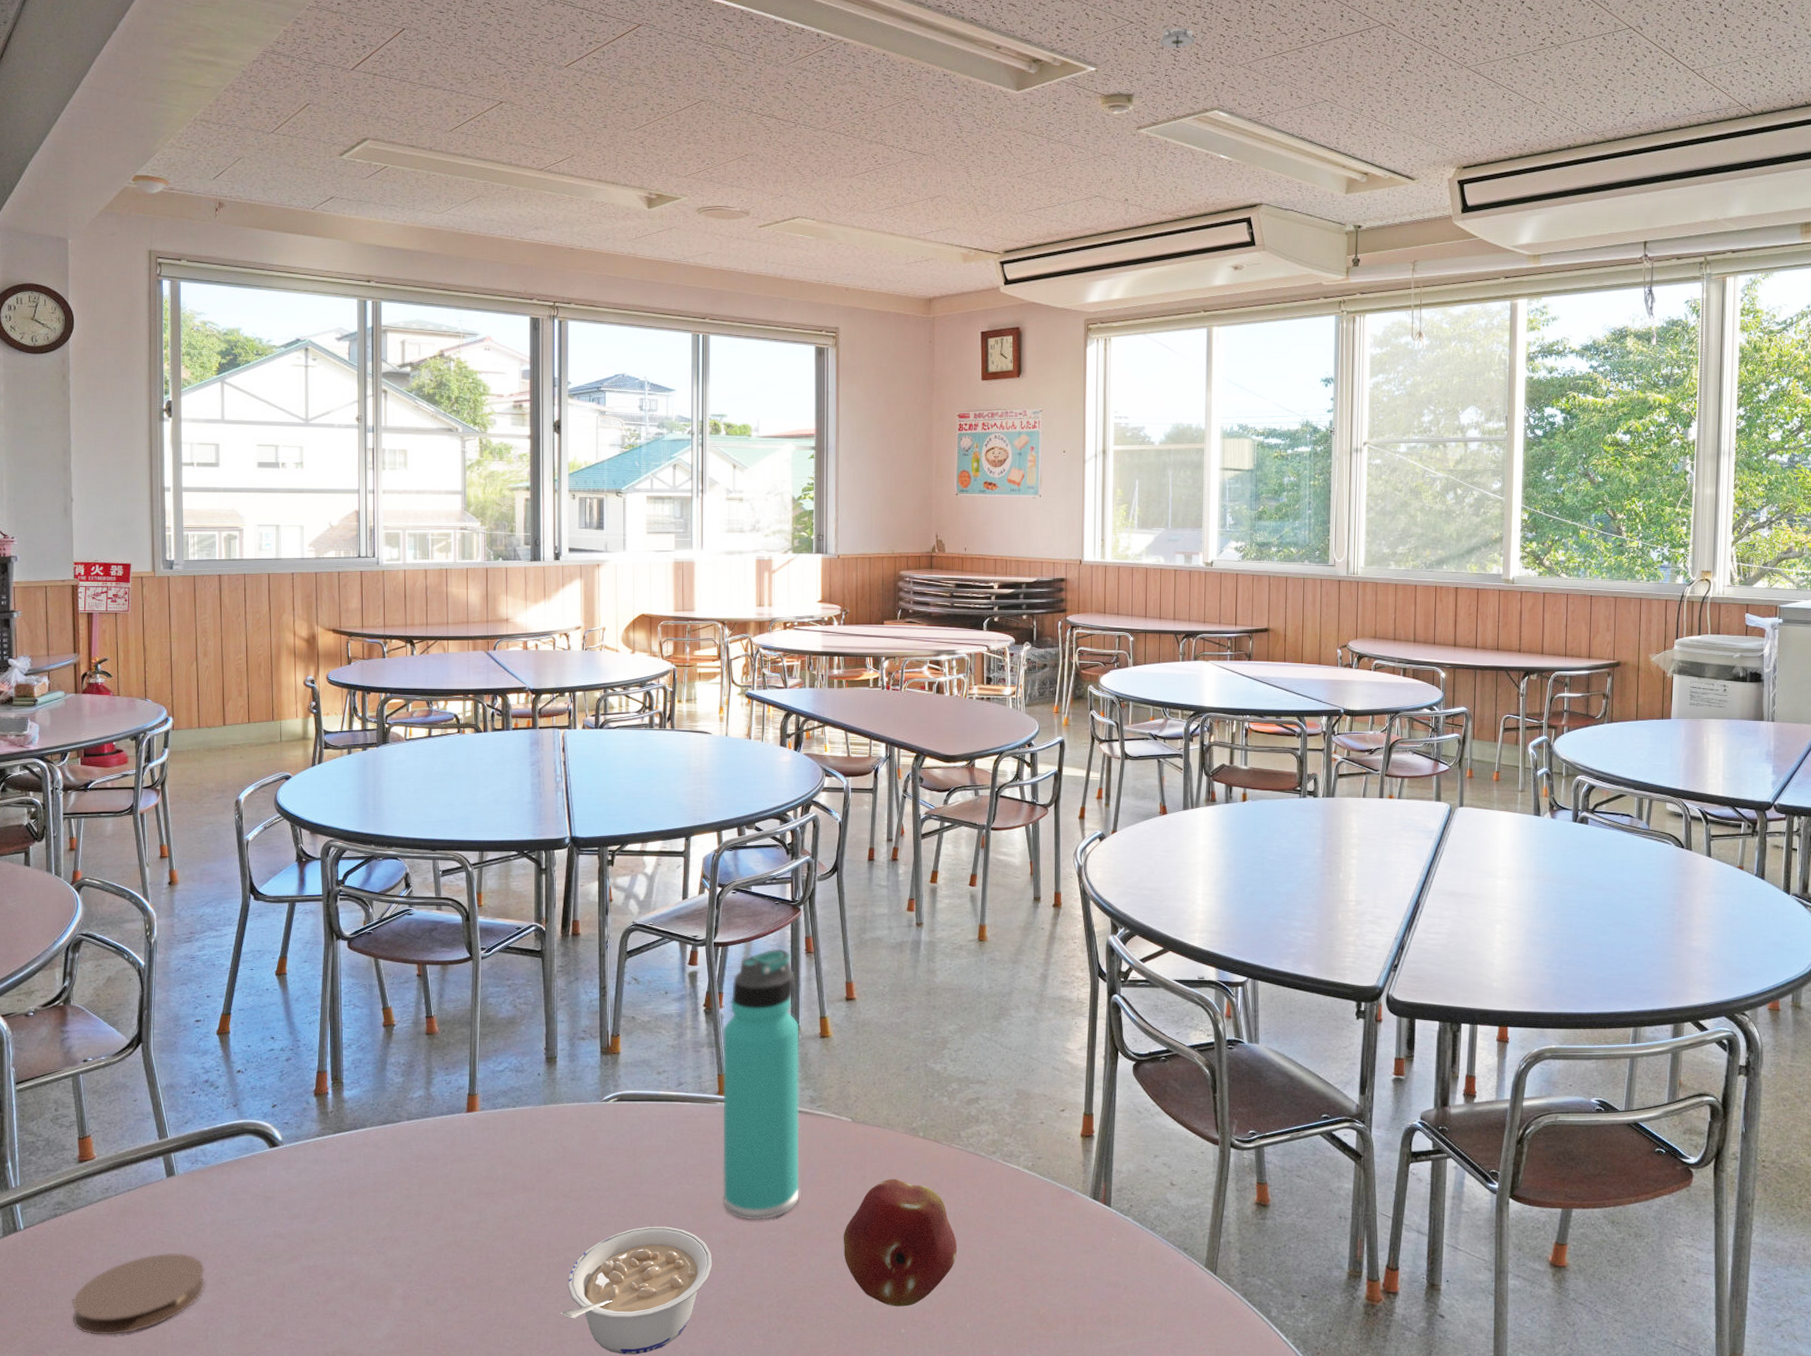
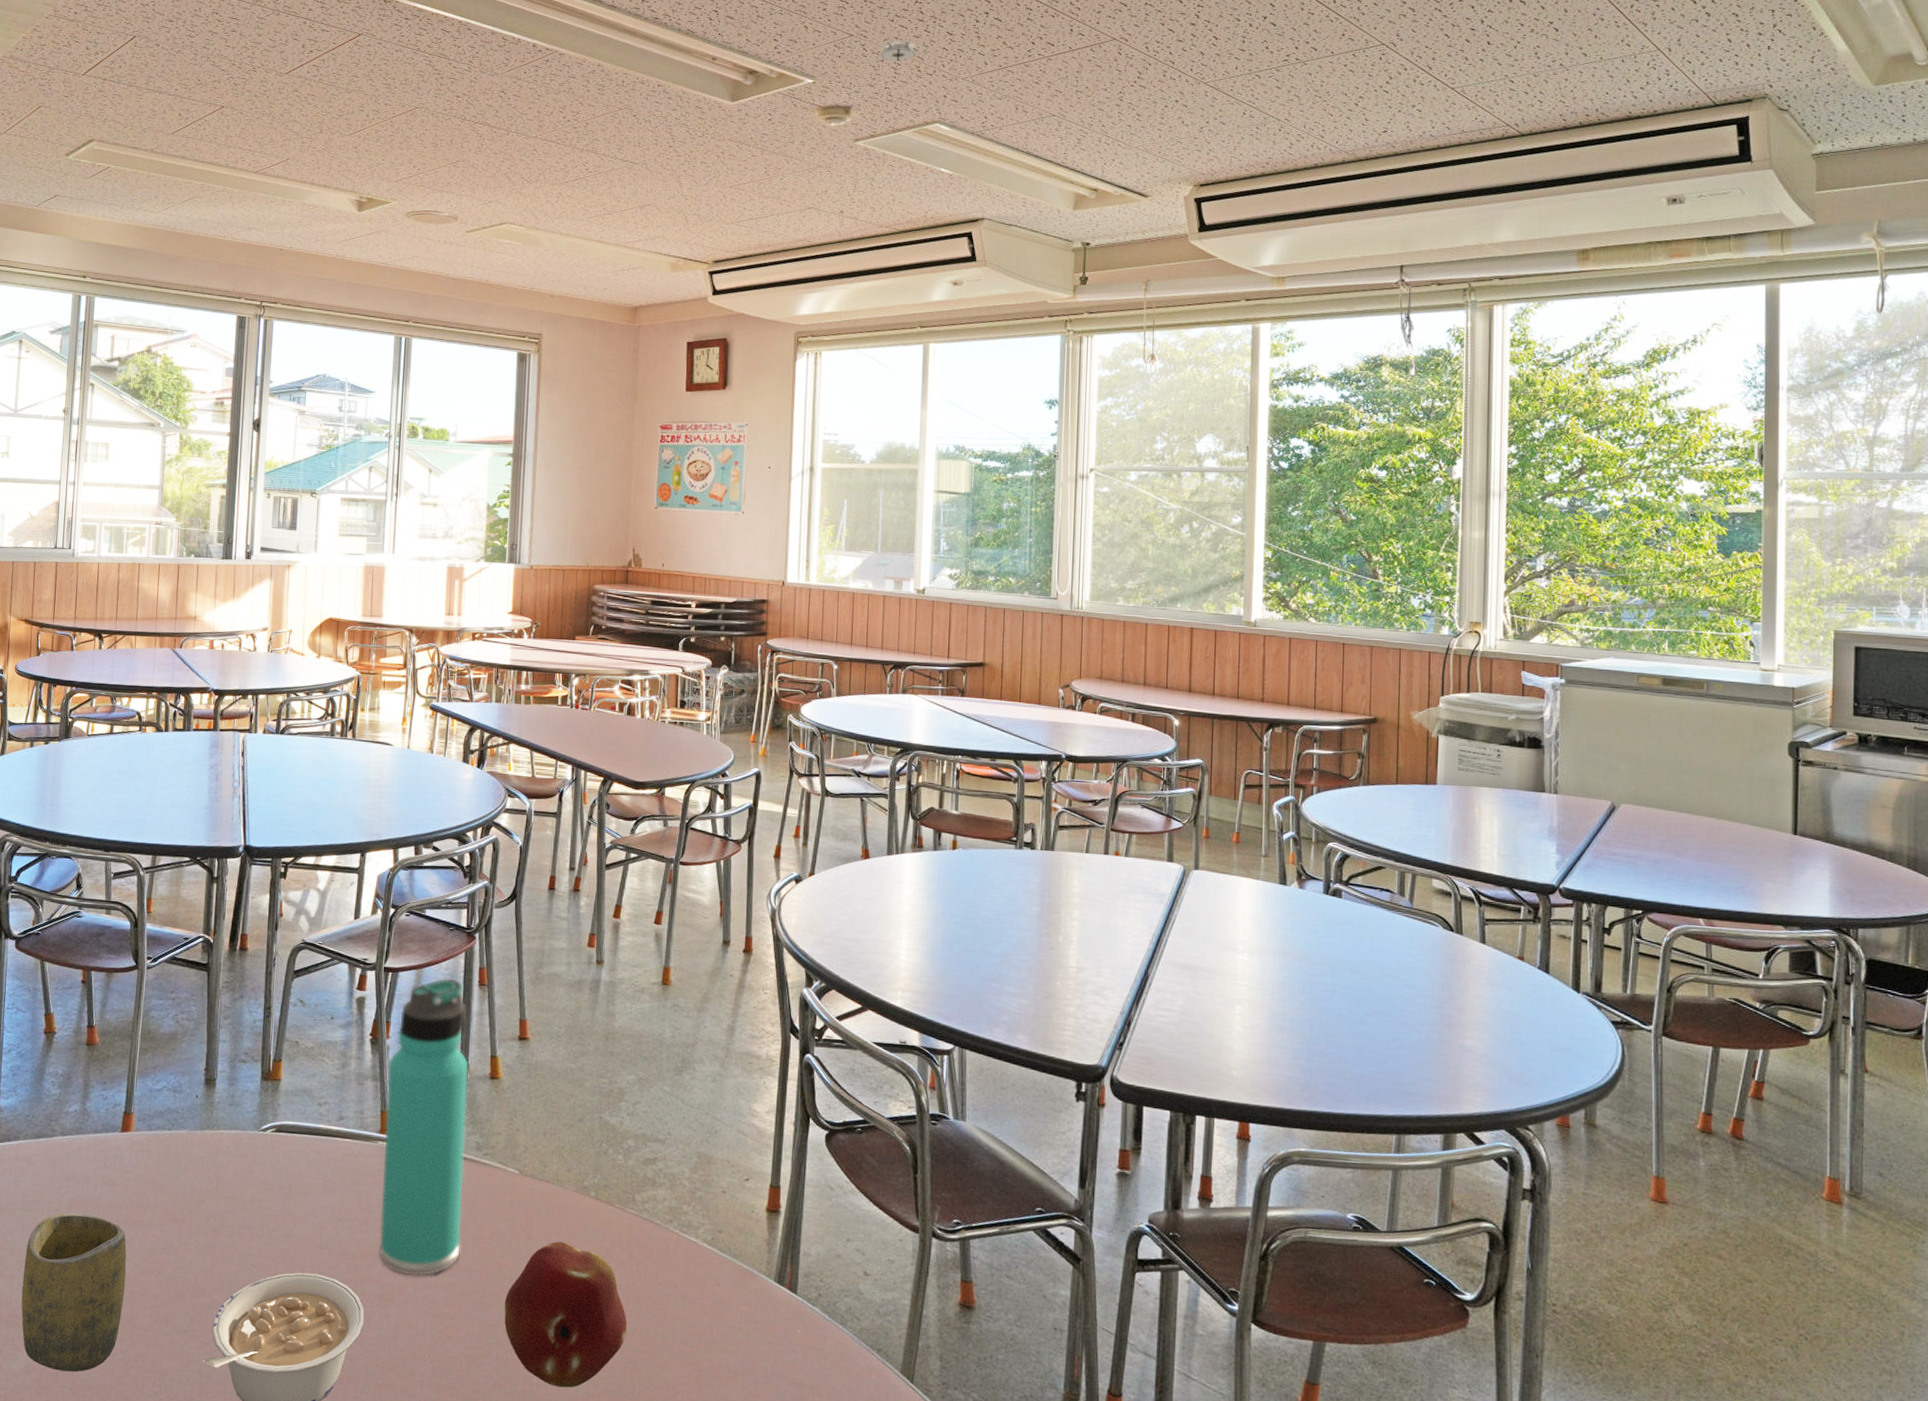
cup: none [379,1190,481,1335] -> present [21,1213,127,1372]

